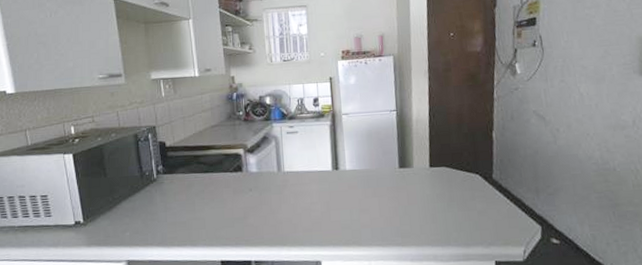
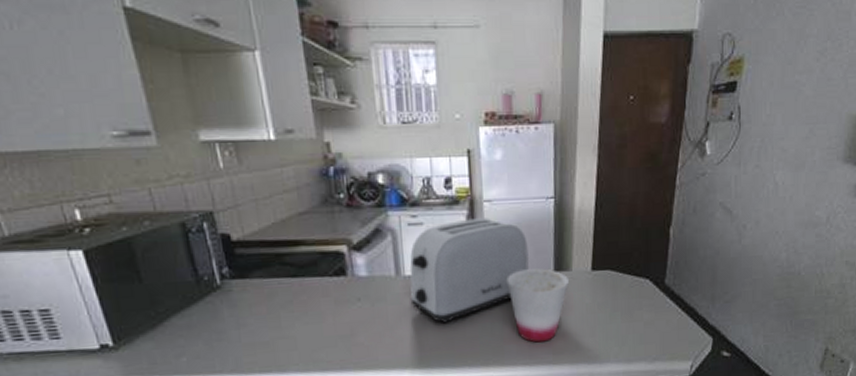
toaster: none [288,127,379,209] -> present [409,218,529,323]
cup: none [361,166,411,227] -> present [506,268,569,343]

